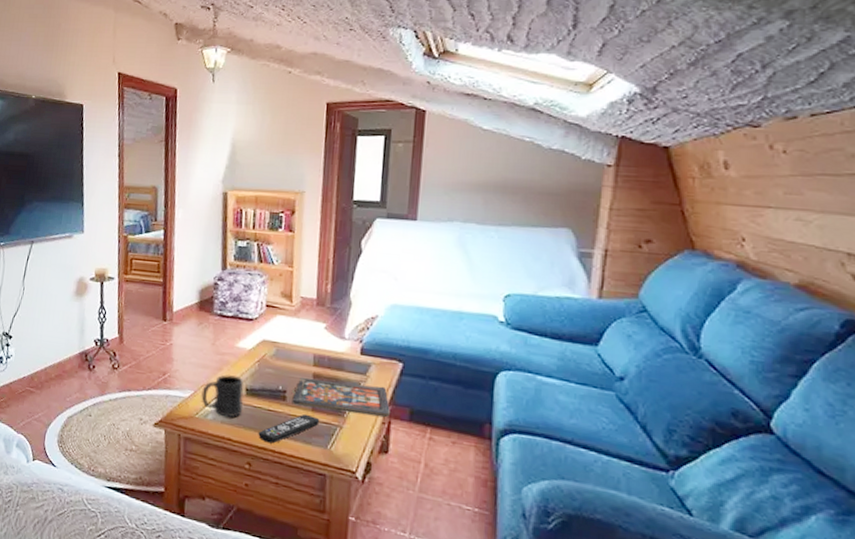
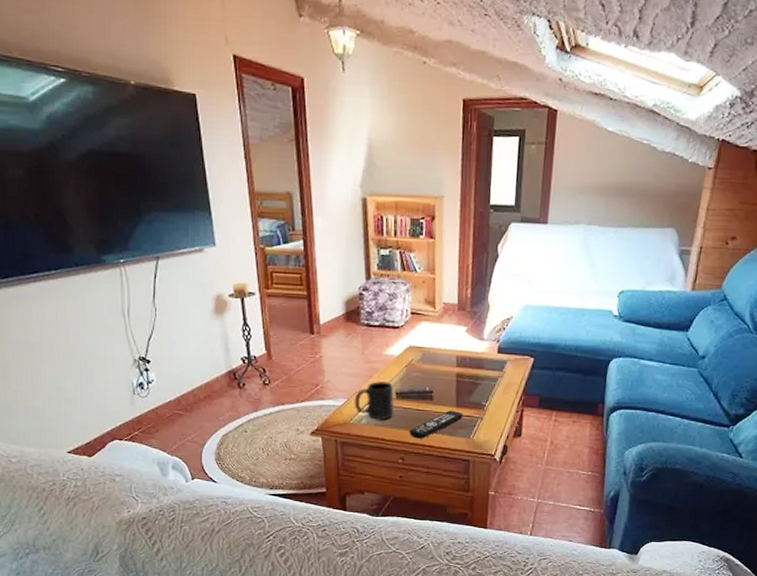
board game: present [291,377,391,418] -> none [437,377,524,407]

